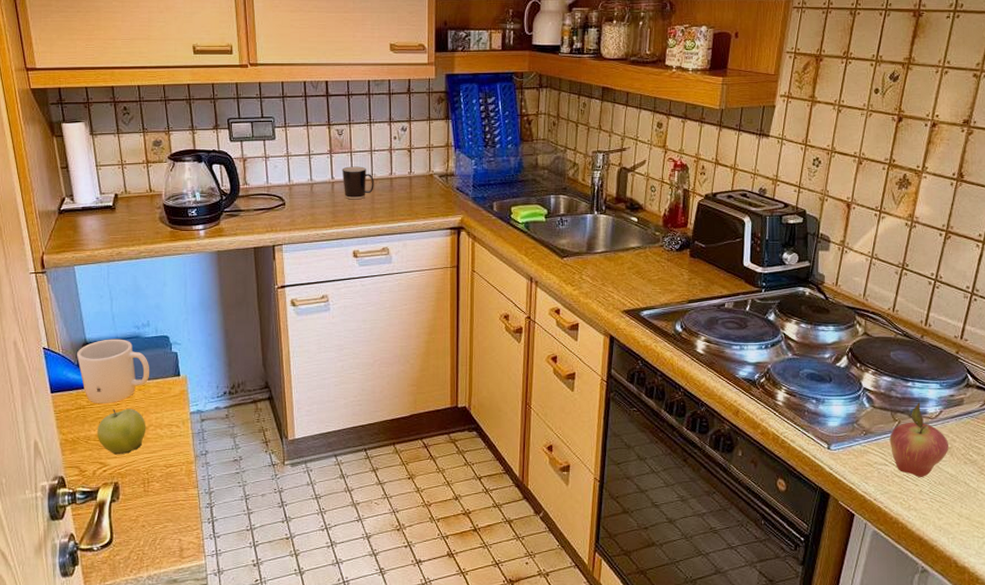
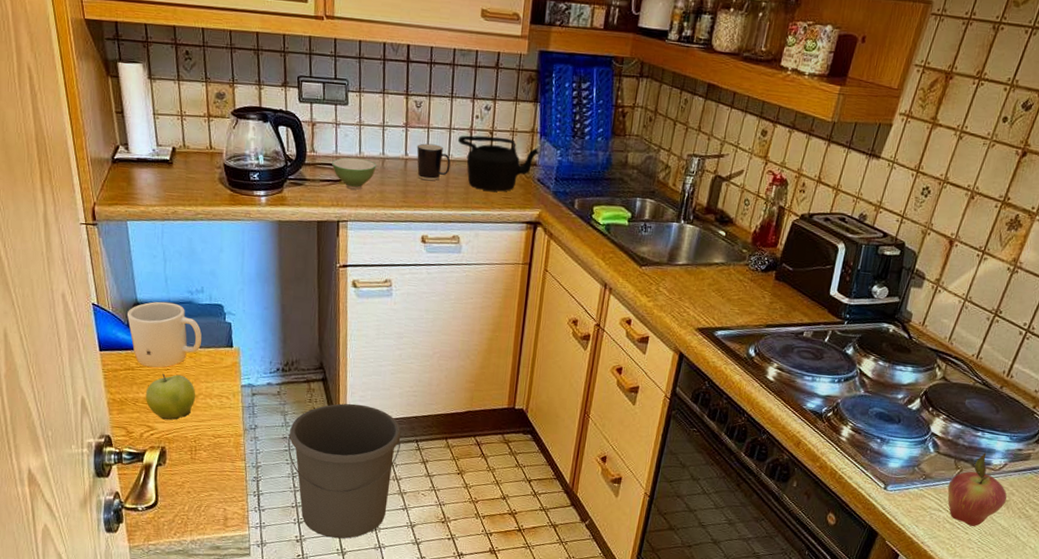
bucket: none [239,419,349,558] -> present [288,403,401,539]
bowl: none [264,186,306,215] -> present [332,157,377,190]
teapot: none [379,153,455,203] -> present [457,135,539,192]

